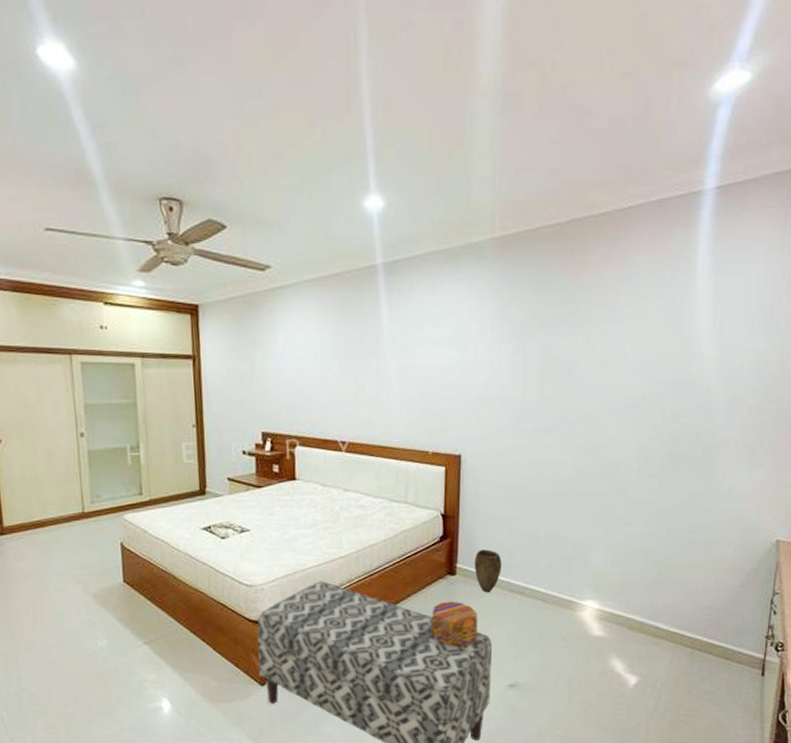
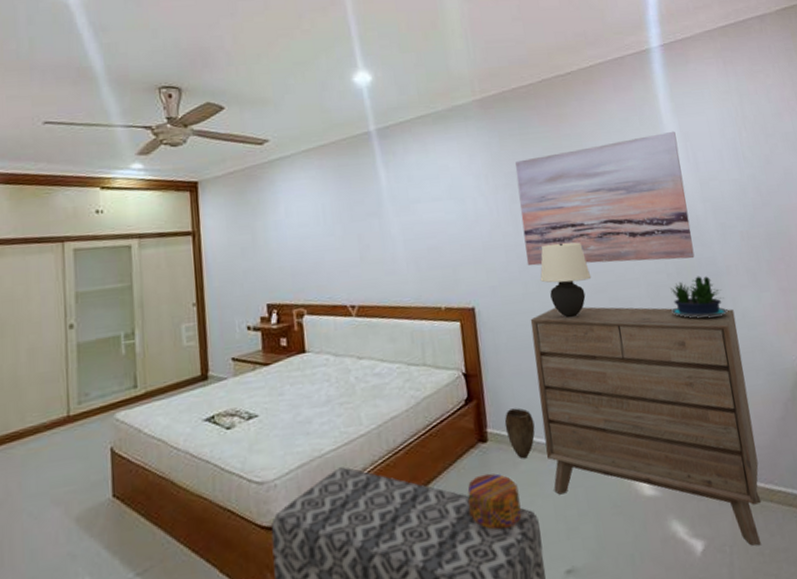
dresser: none [508,462,721,687] -> present [530,306,762,546]
wall art: none [520,290,707,429] -> present [515,131,695,266]
table lamp: none [530,400,583,473] -> present [540,242,592,317]
potted plant: none [656,446,715,488] -> present [670,276,728,319]

